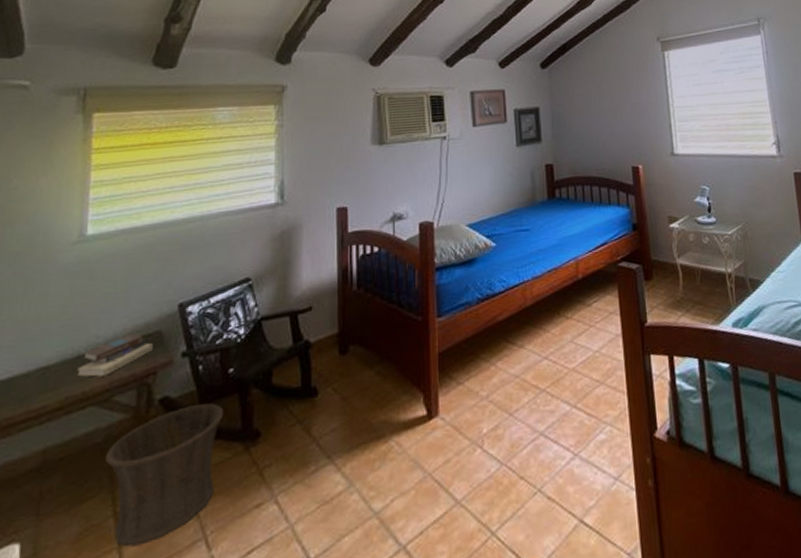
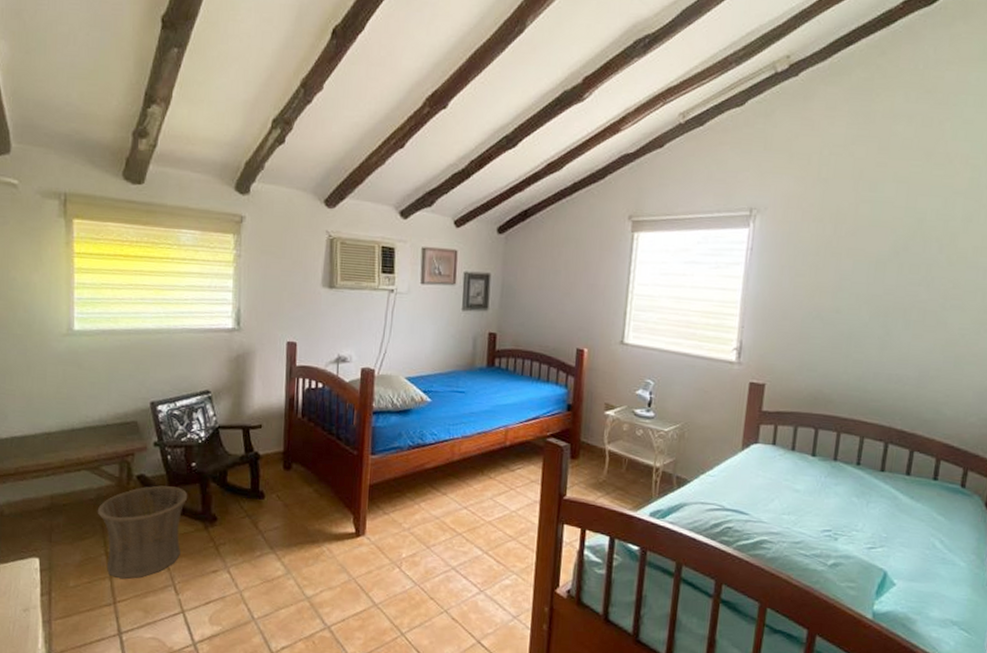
books: present [77,332,154,377] -> none [73,418,132,449]

